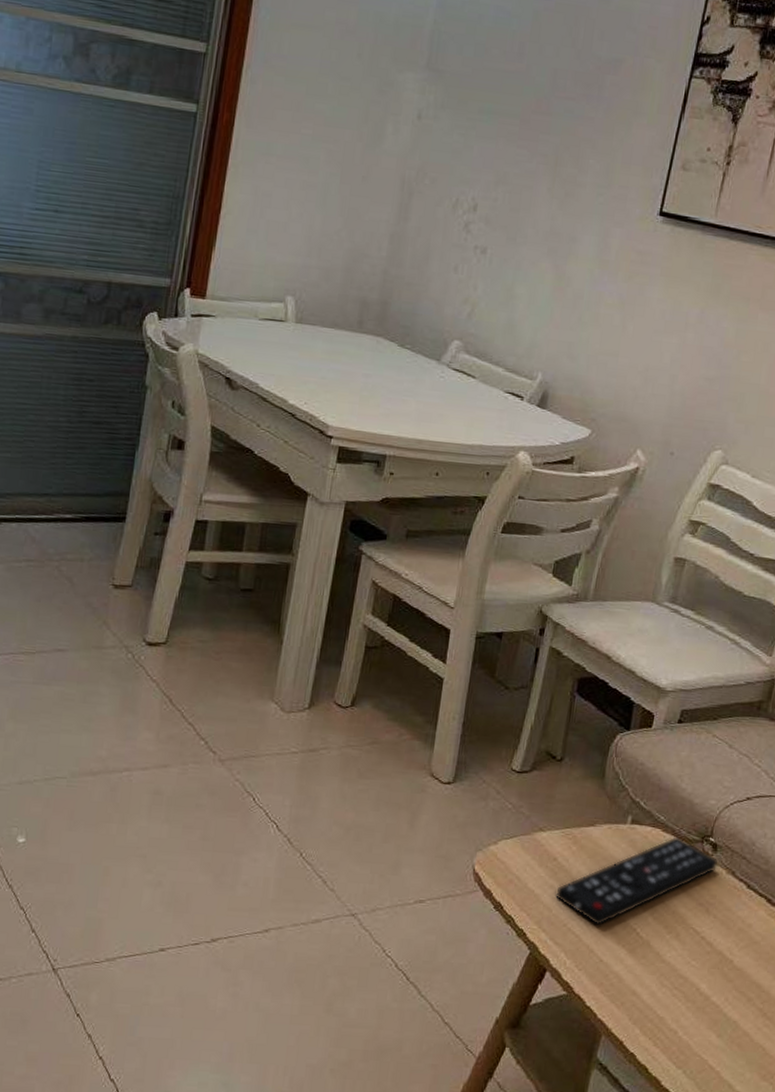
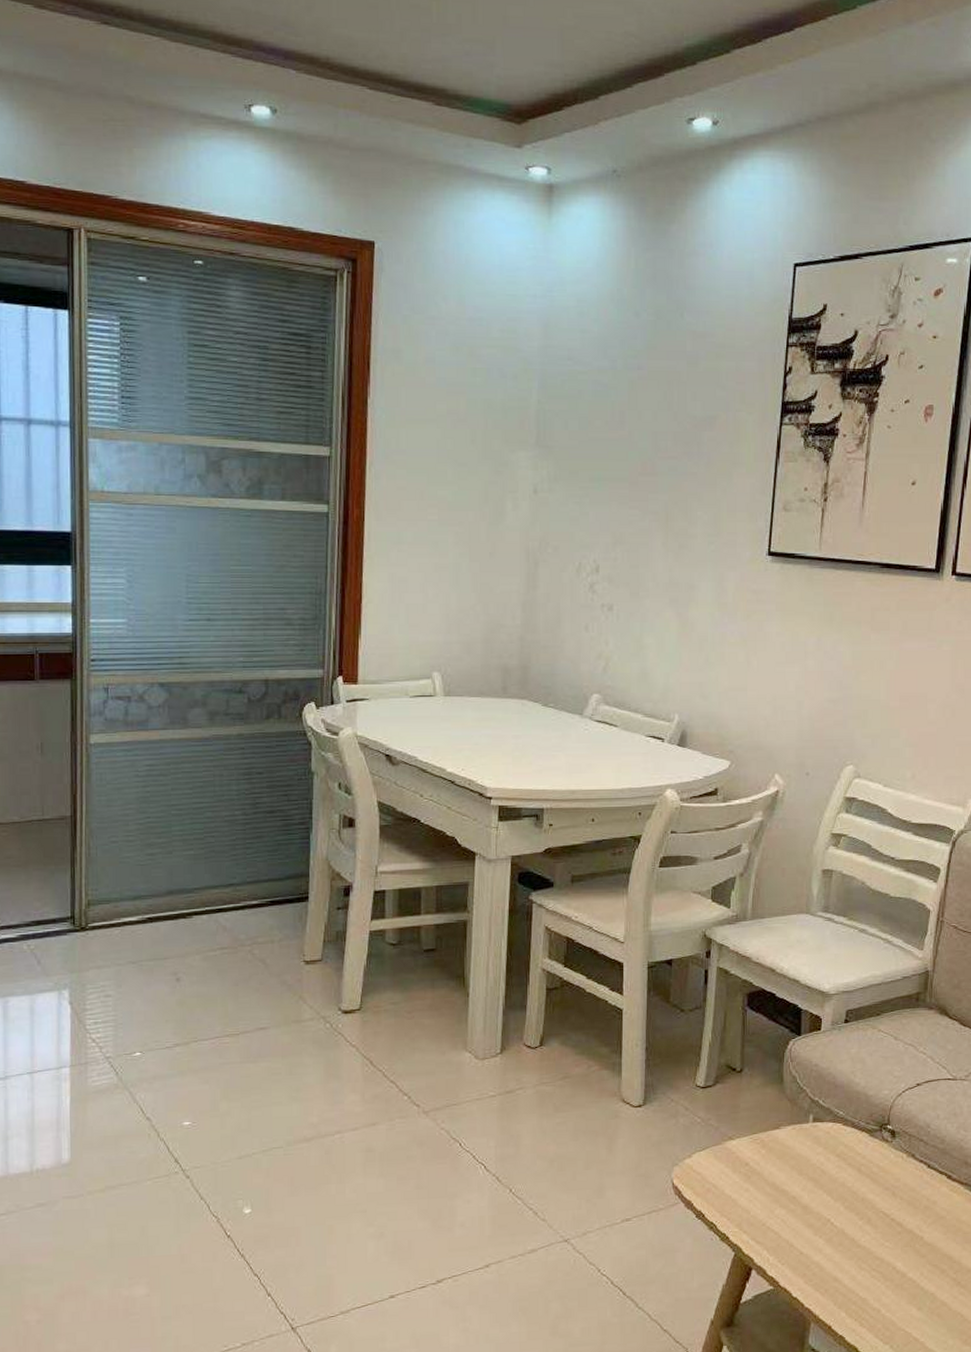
remote control: present [556,837,718,926] -> none [752,1129,898,1221]

